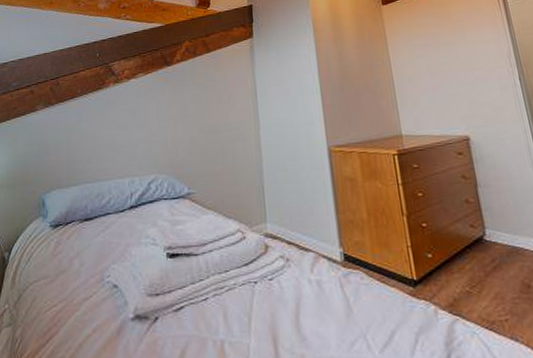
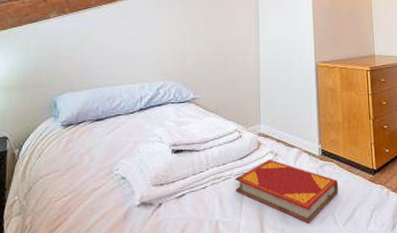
hardback book: none [240,266,370,348] -> present [235,160,339,224]

